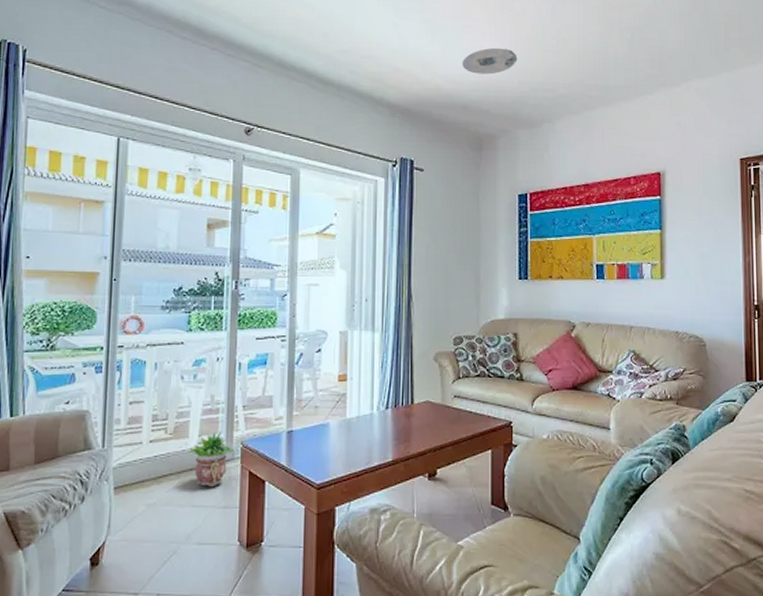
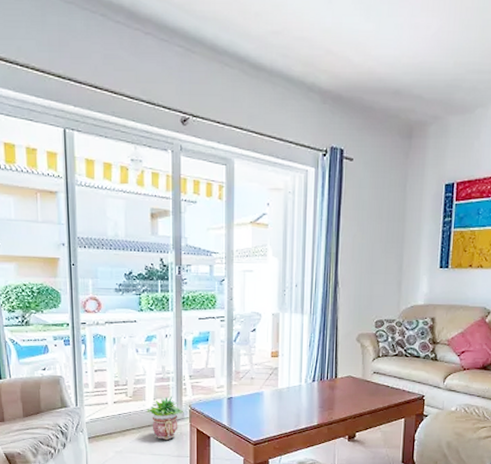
ceiling light: present [462,47,518,75] -> none [397,24,455,55]

